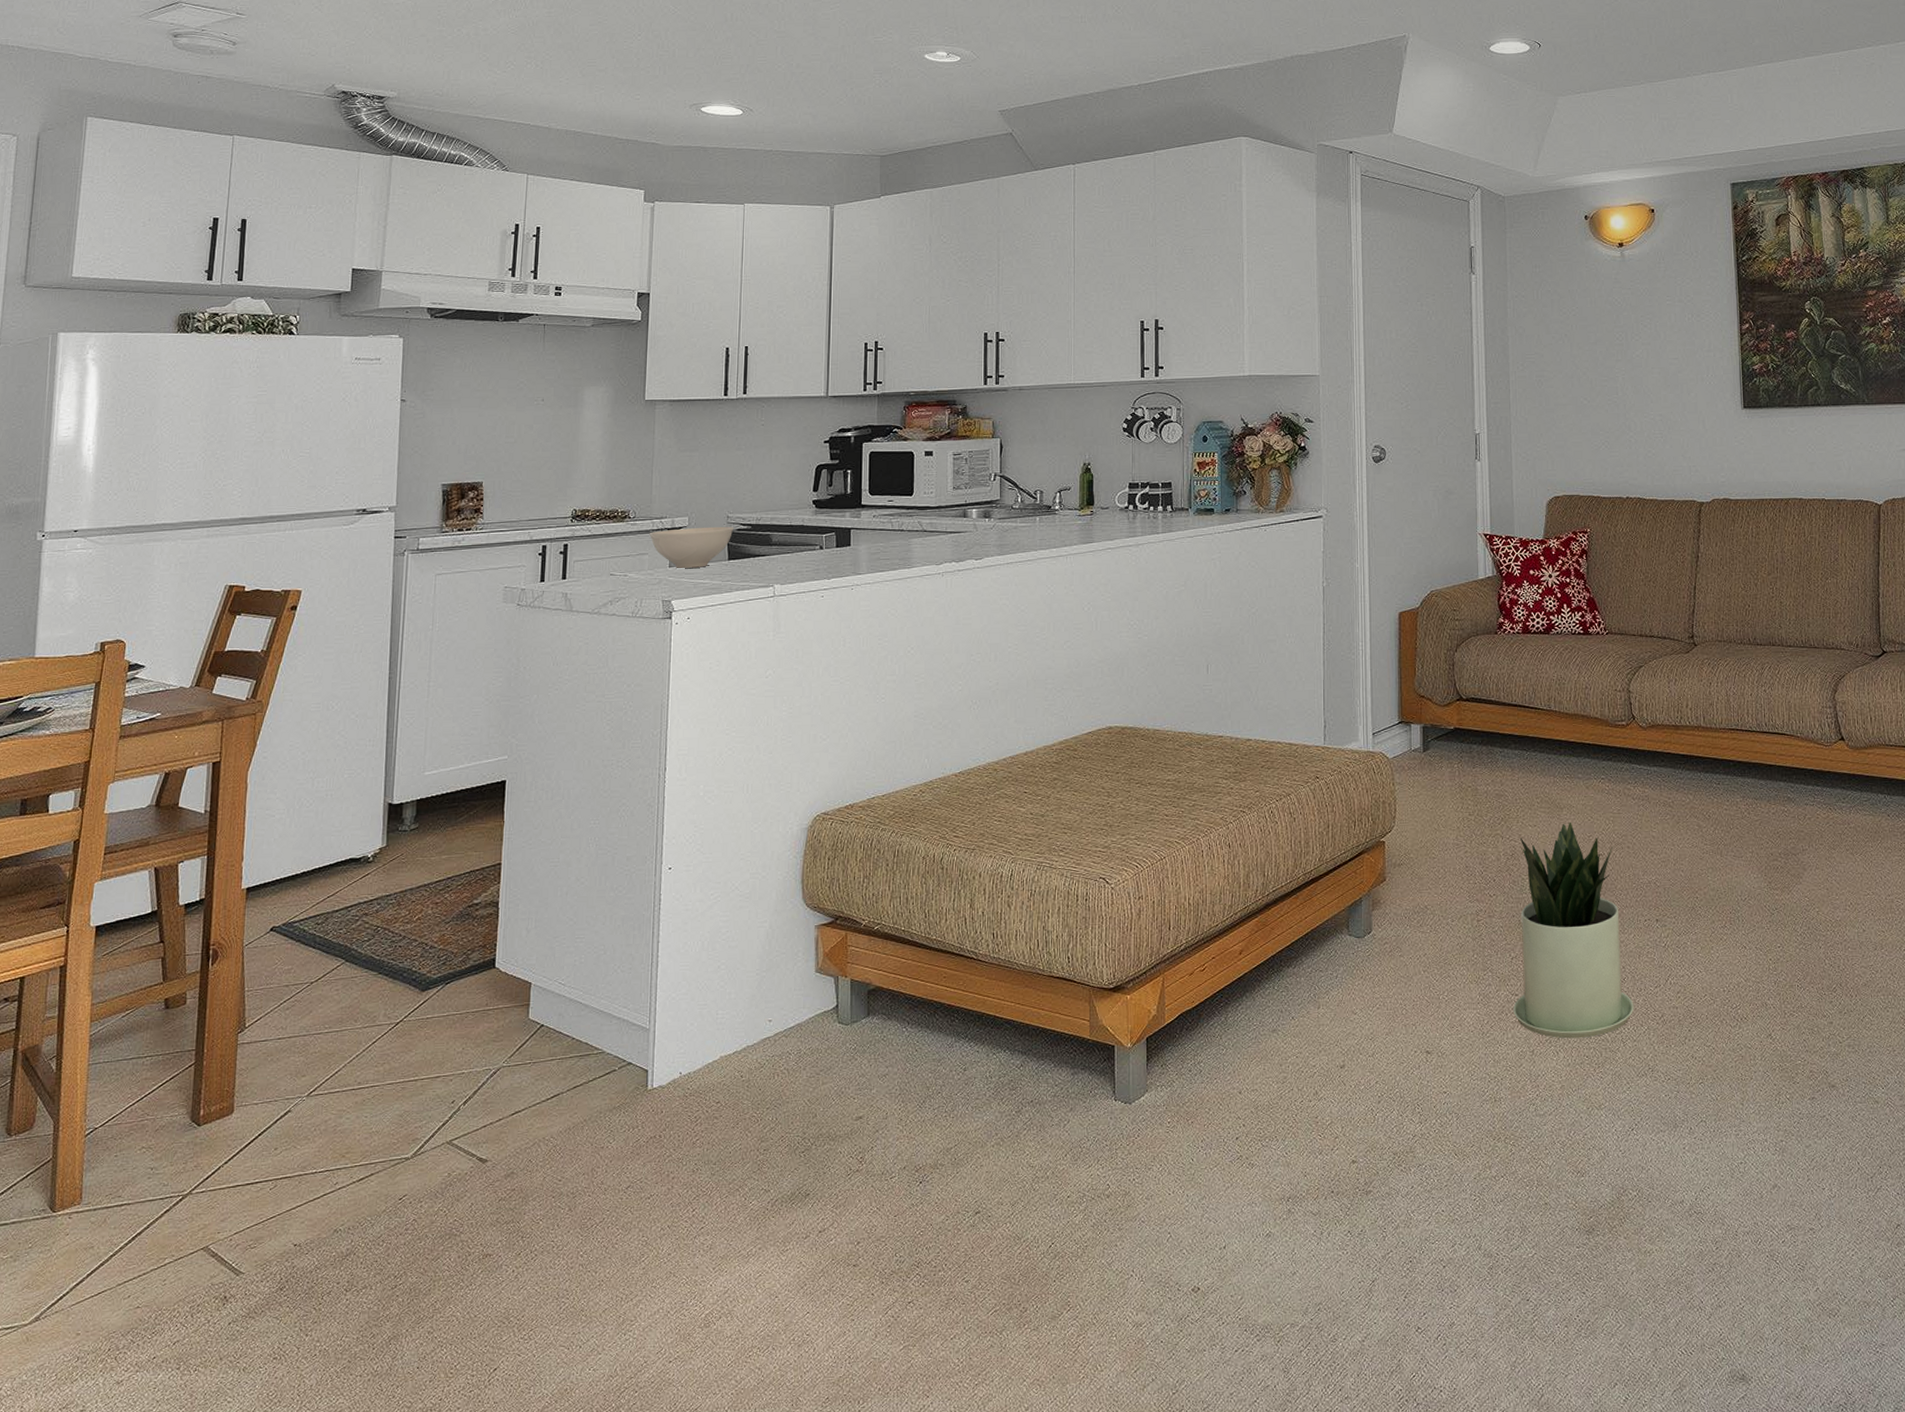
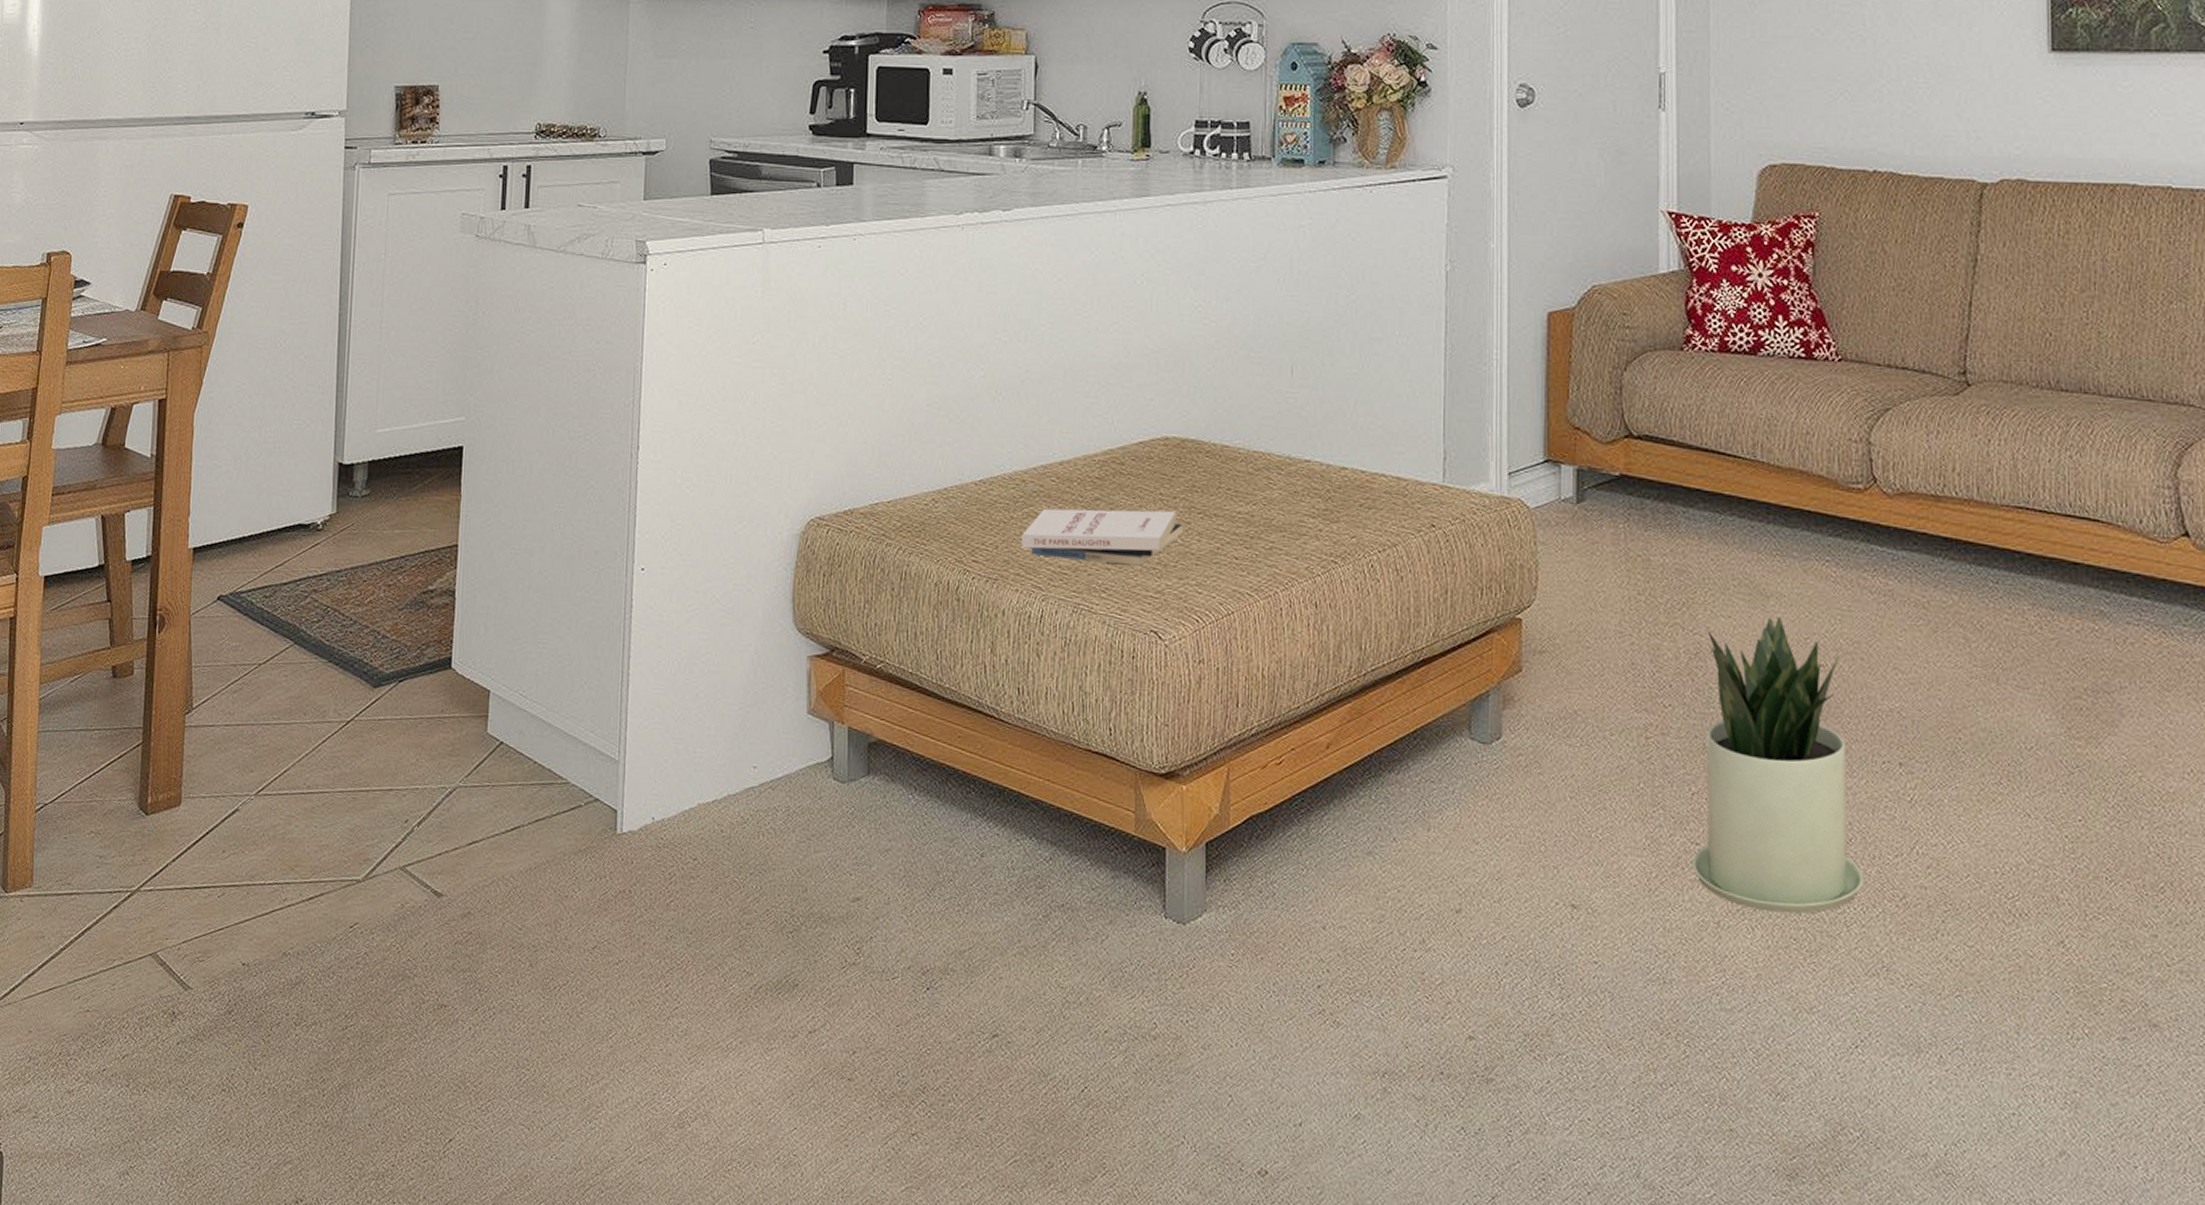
bowl: present [649,526,734,569] -> none [621,152,718,203]
books: none [993,784,1125,829] -> present [1020,508,1184,566]

